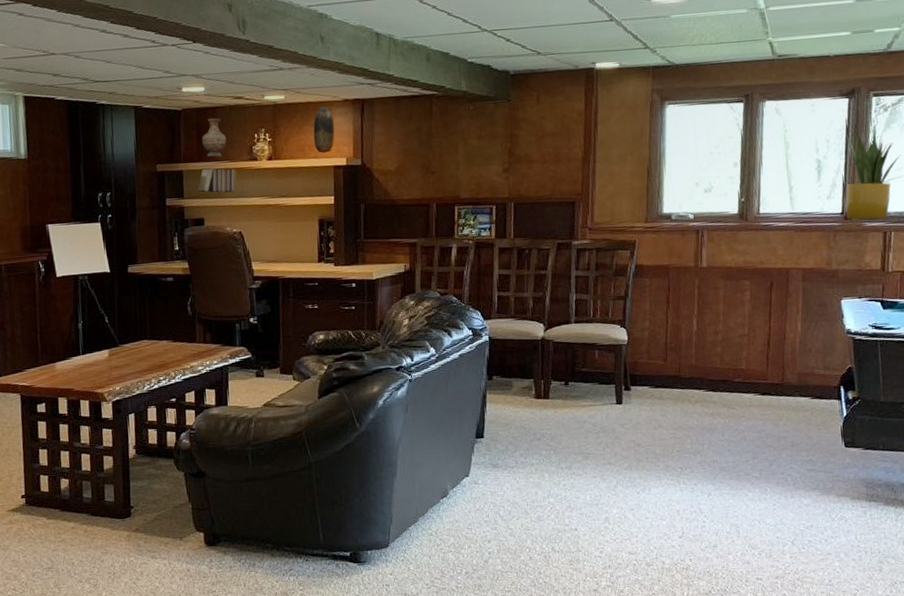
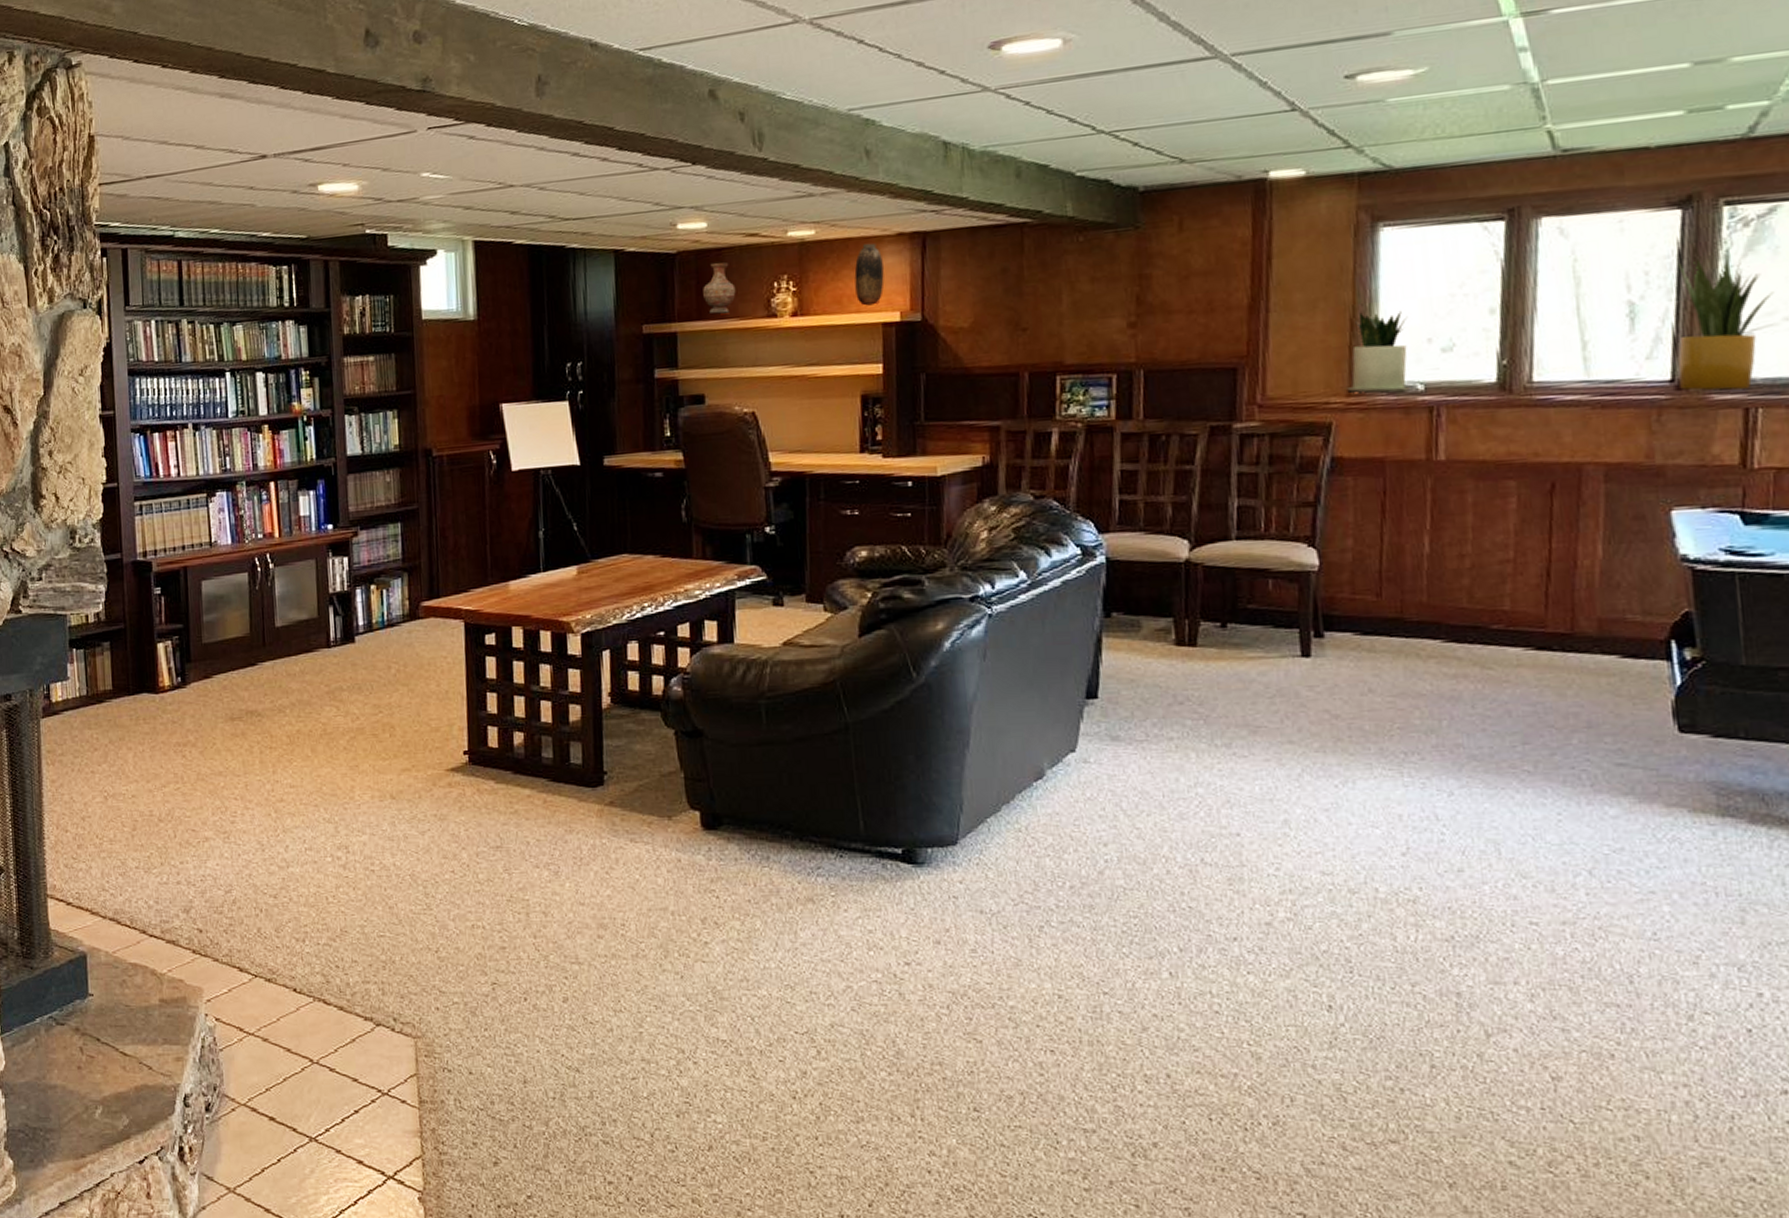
books: present [197,167,237,193] -> none [696,328,749,361]
planter: none [645,163,685,221] -> present [1347,310,1411,394]

